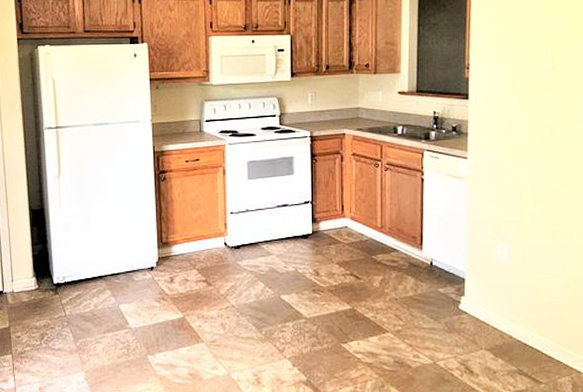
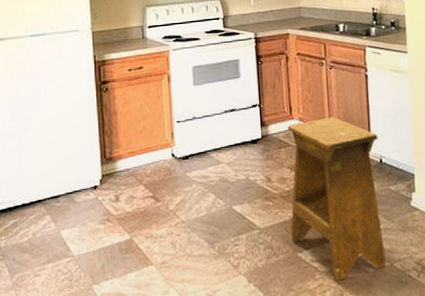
stool: none [336,218,430,373] -> present [288,117,386,281]

